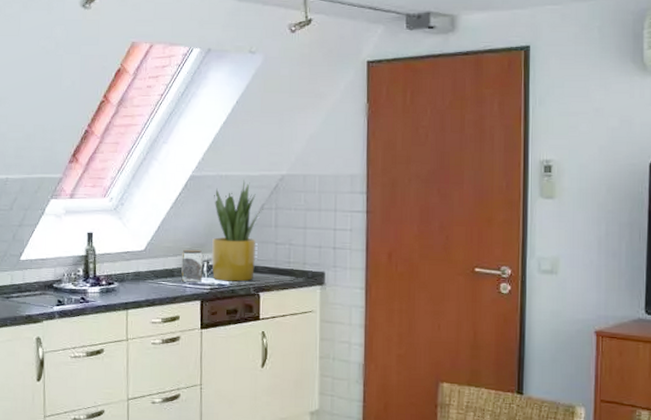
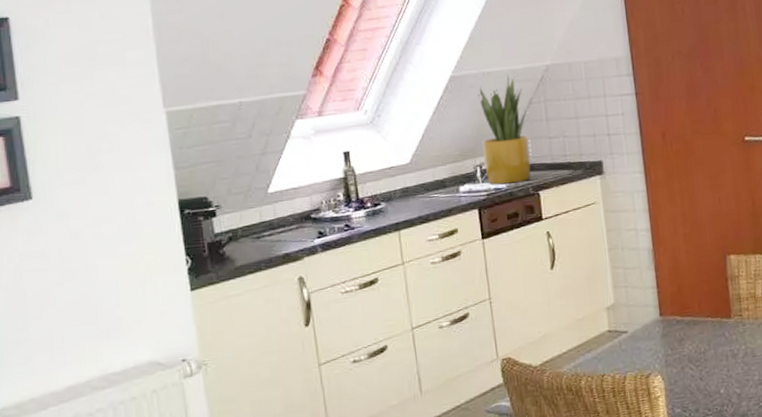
jar: present [181,249,203,282] -> none [451,154,477,191]

